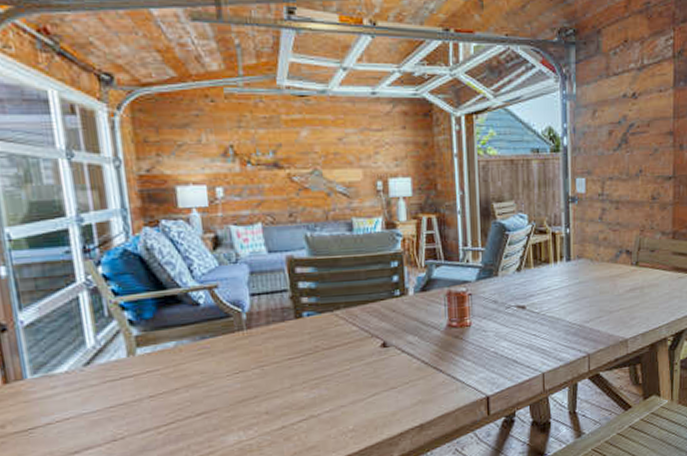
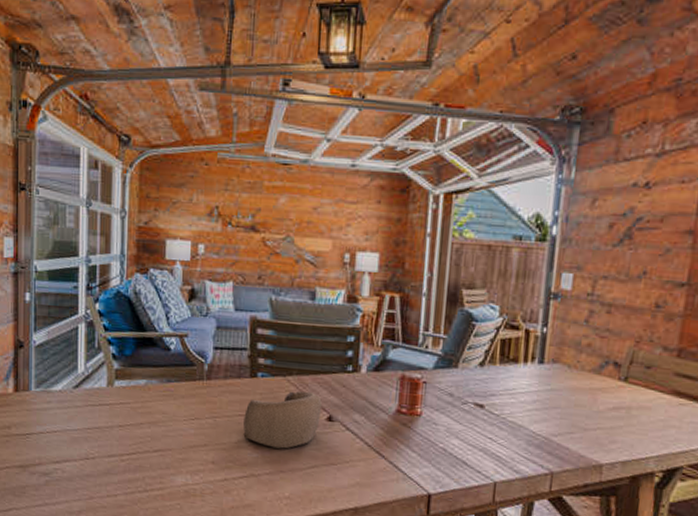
decorative bowl: none [294,322,375,385] -> present [243,391,322,449]

